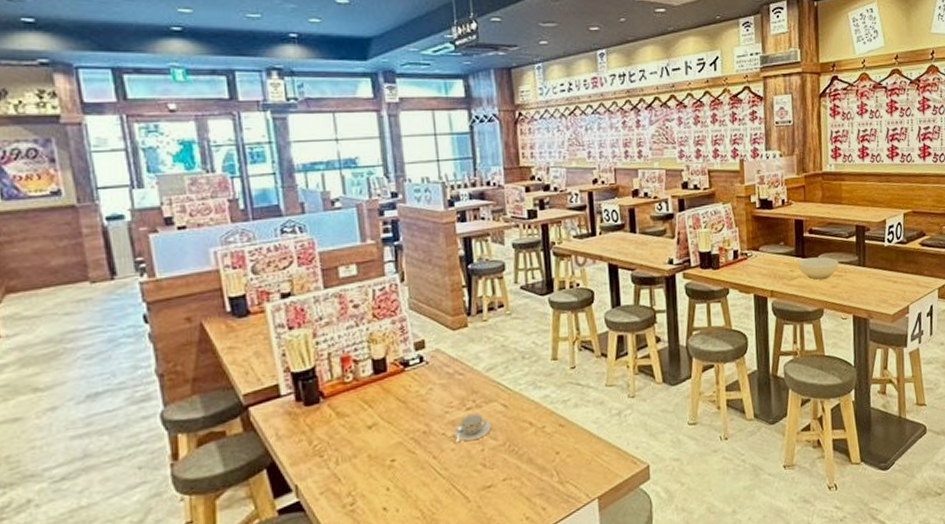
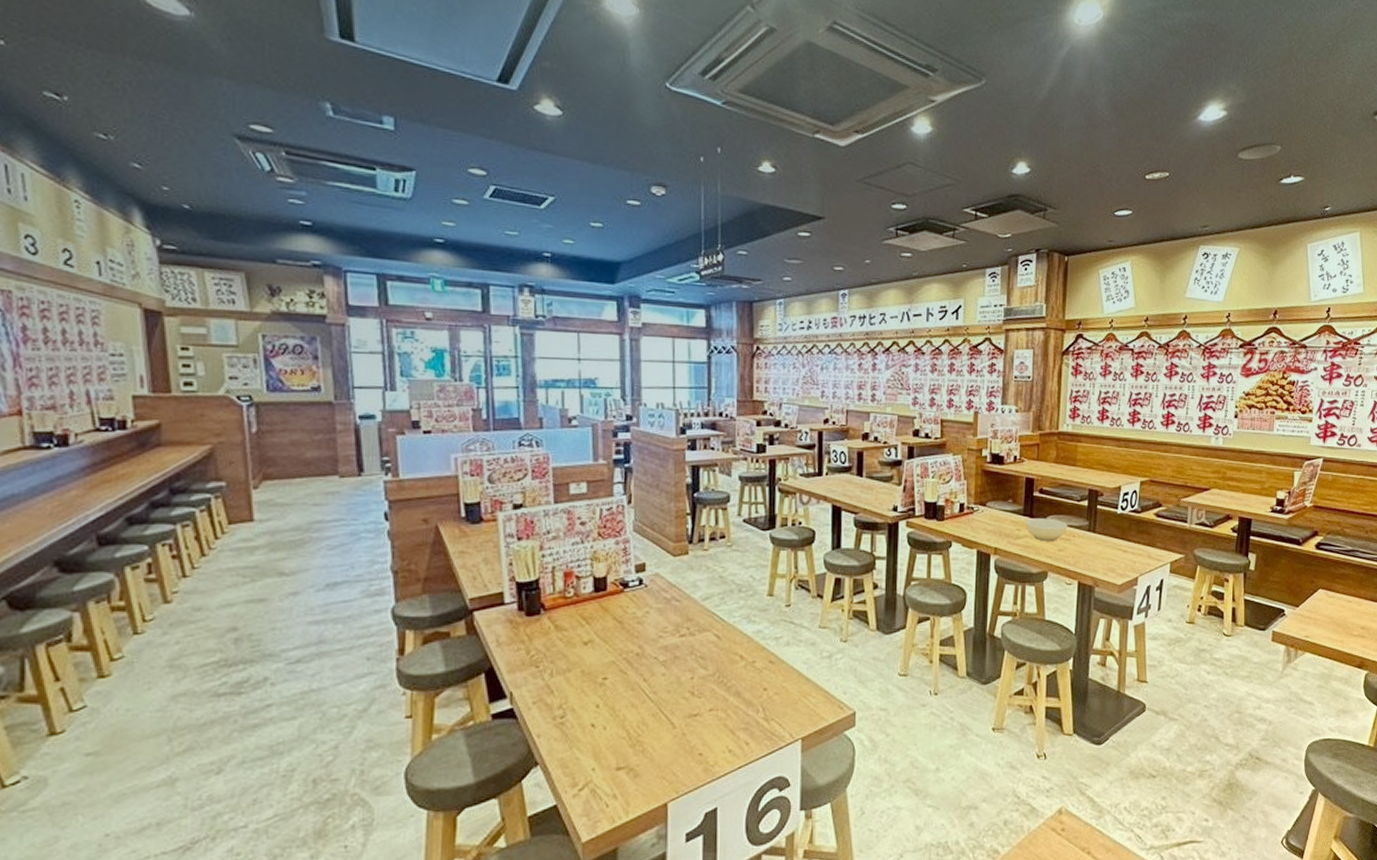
teacup: present [454,413,491,443] -> none [666,641,703,668]

